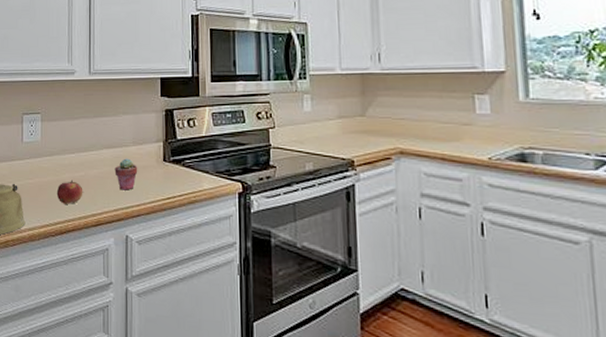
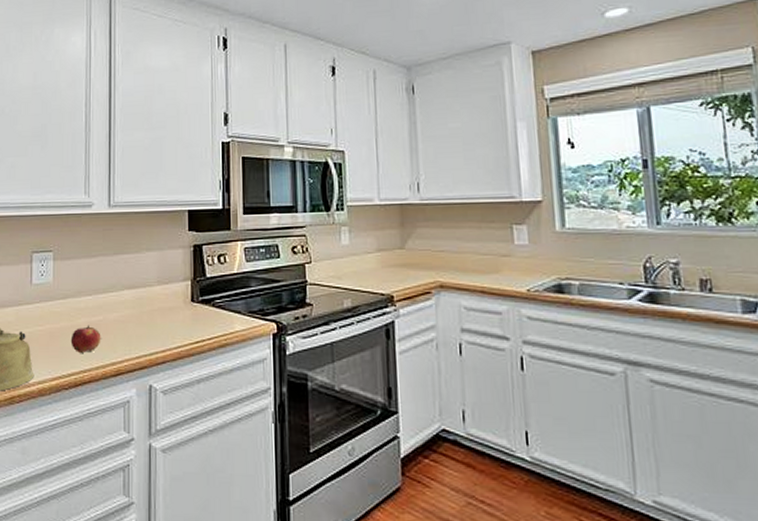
potted succulent: present [114,158,138,190] -> none [137,299,163,335]

